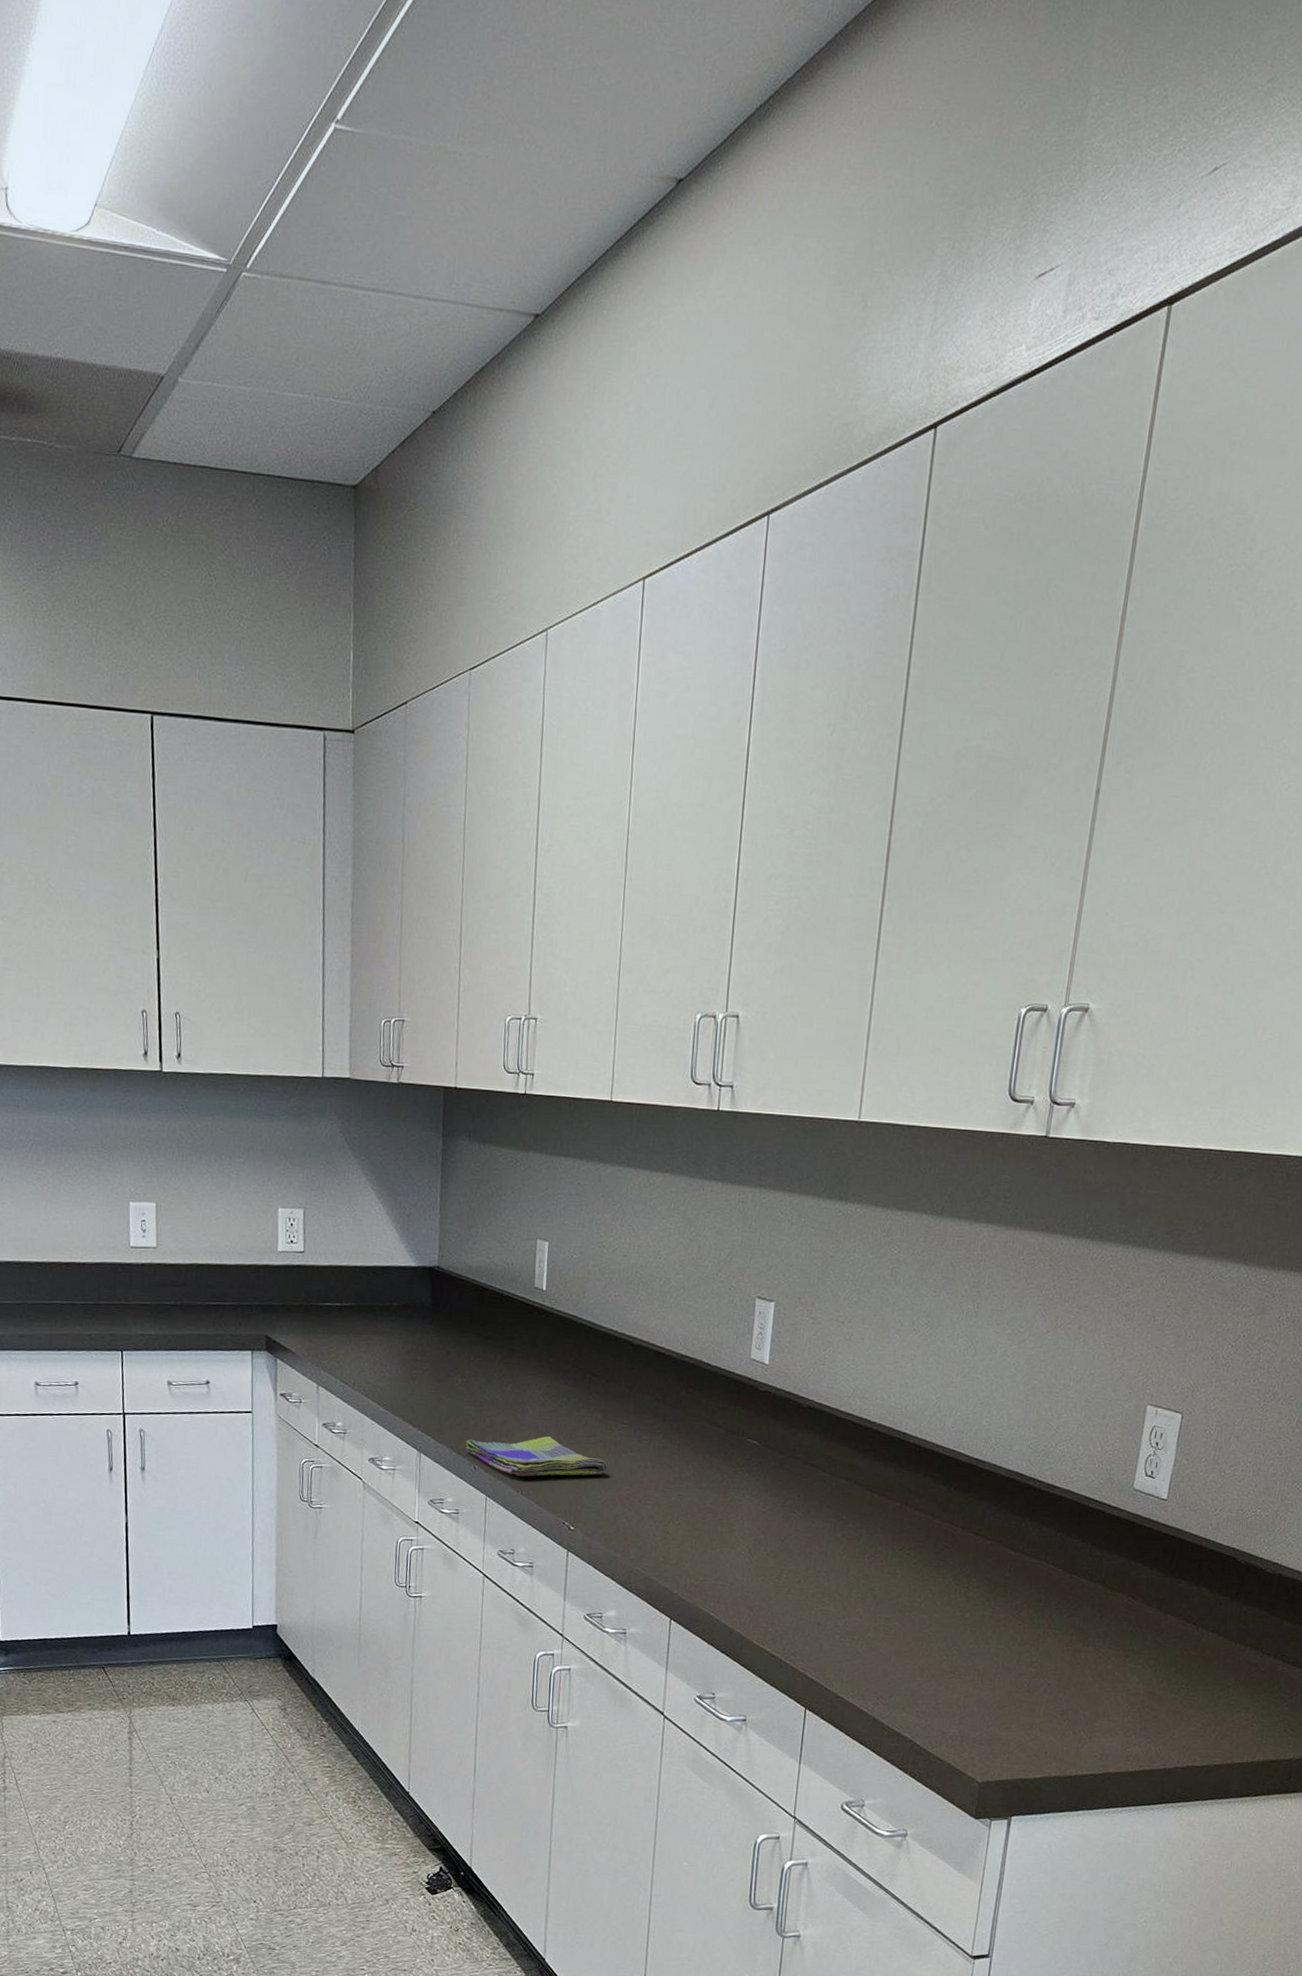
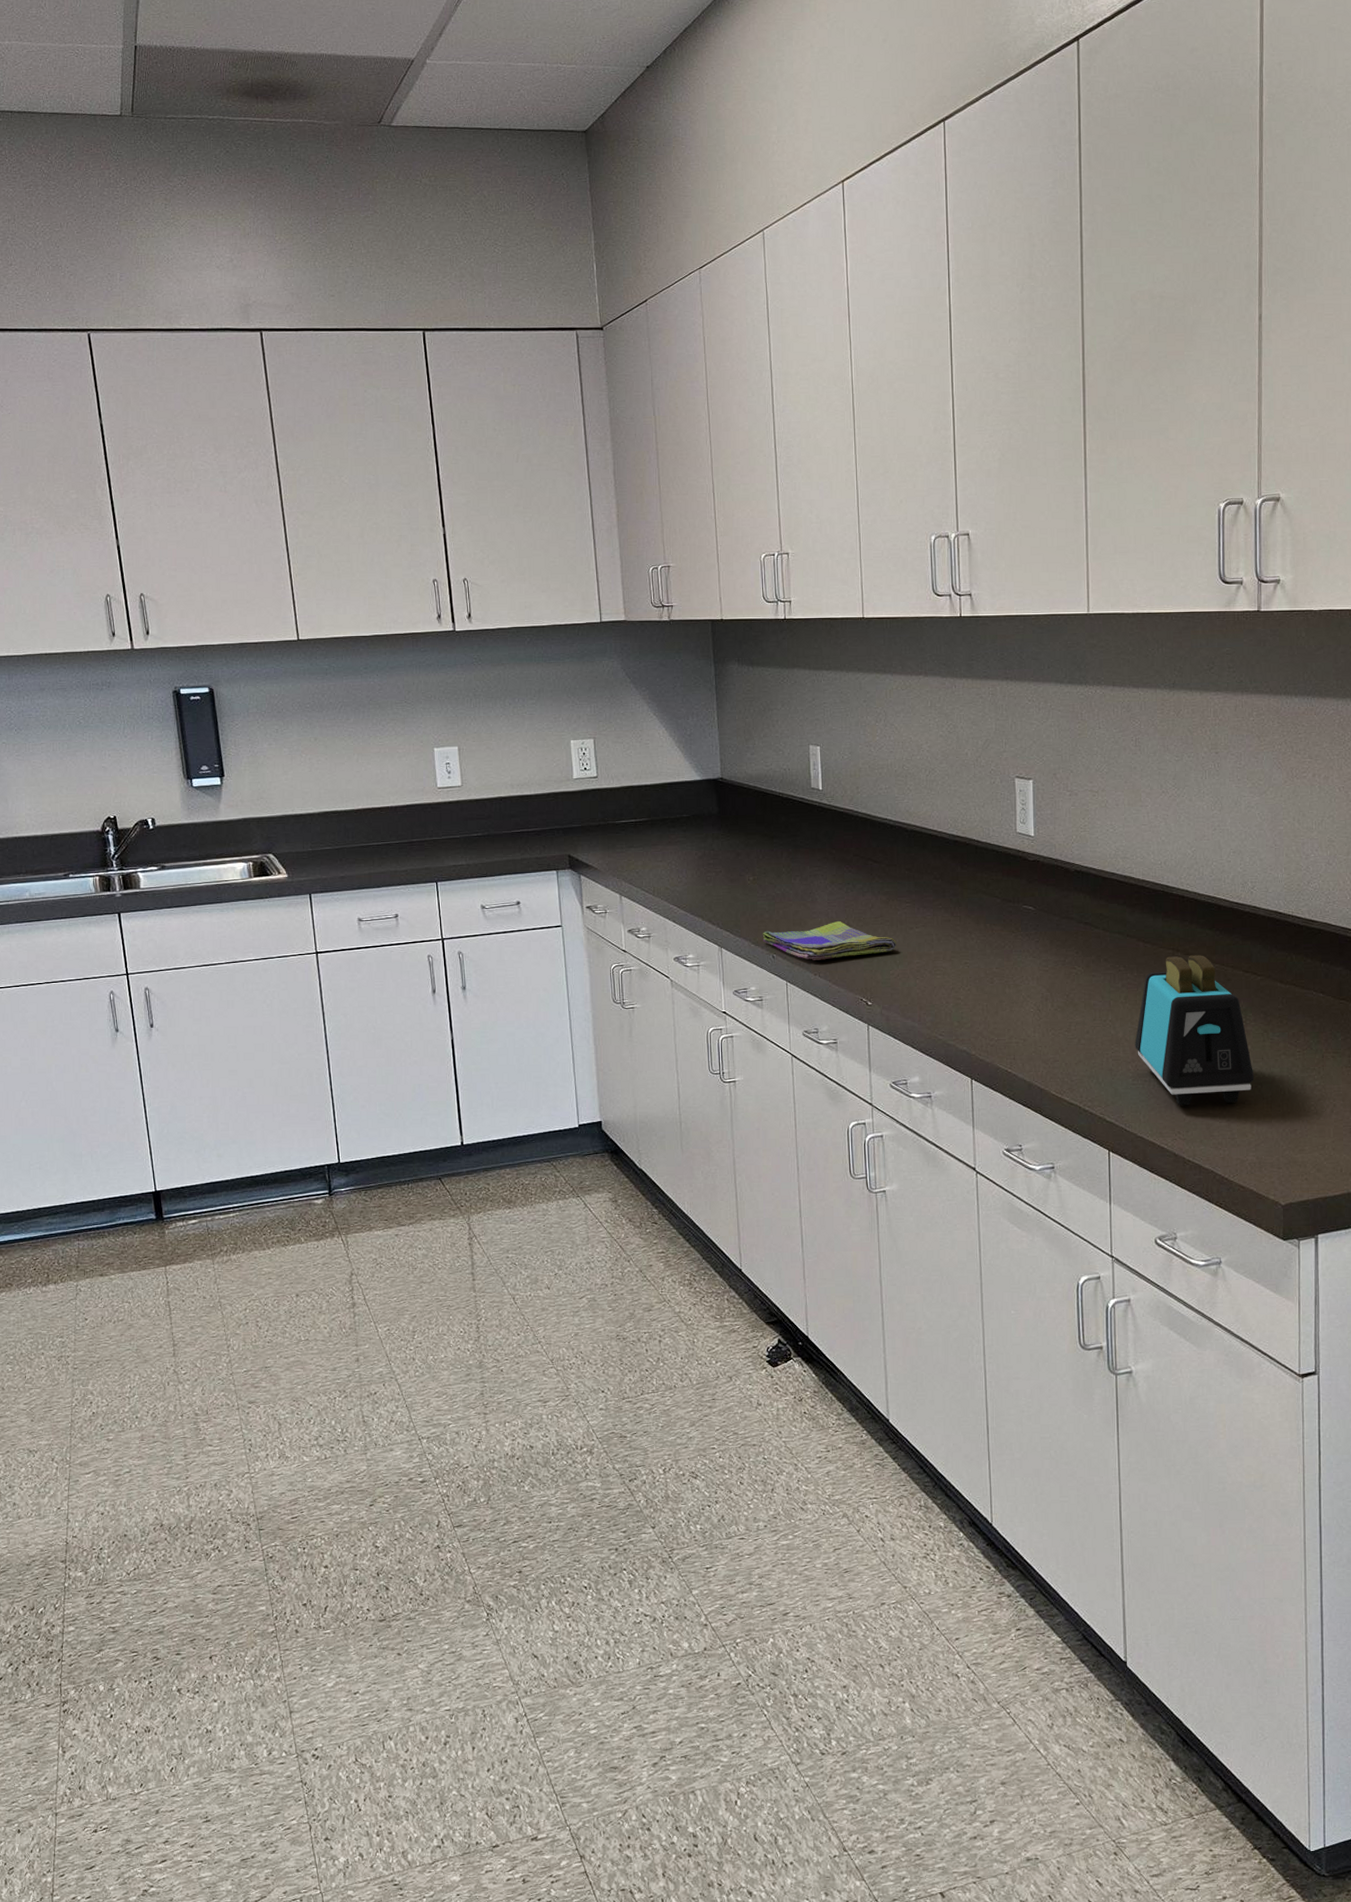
toaster: none [847,1509,969,1672] -> present [1135,955,1255,1106]

